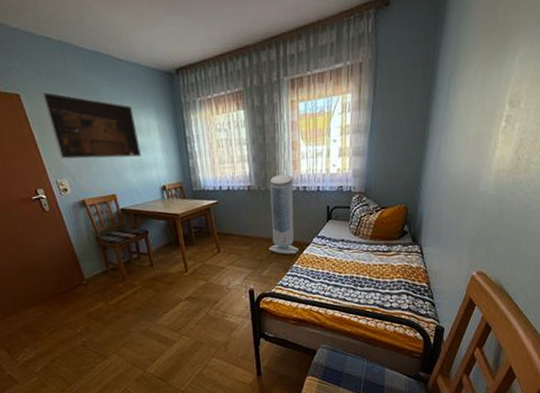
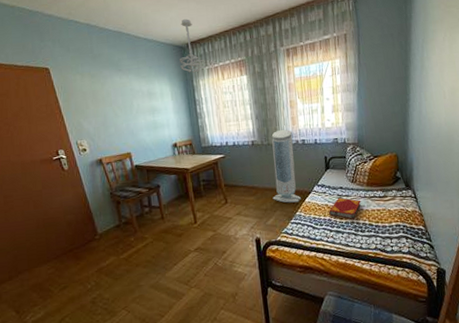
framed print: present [41,91,141,159] -> none [68,65,155,123]
ceiling light fixture: none [168,38,198,106] -> present [180,19,206,73]
hardback book: none [328,250,363,274] -> present [329,197,361,220]

